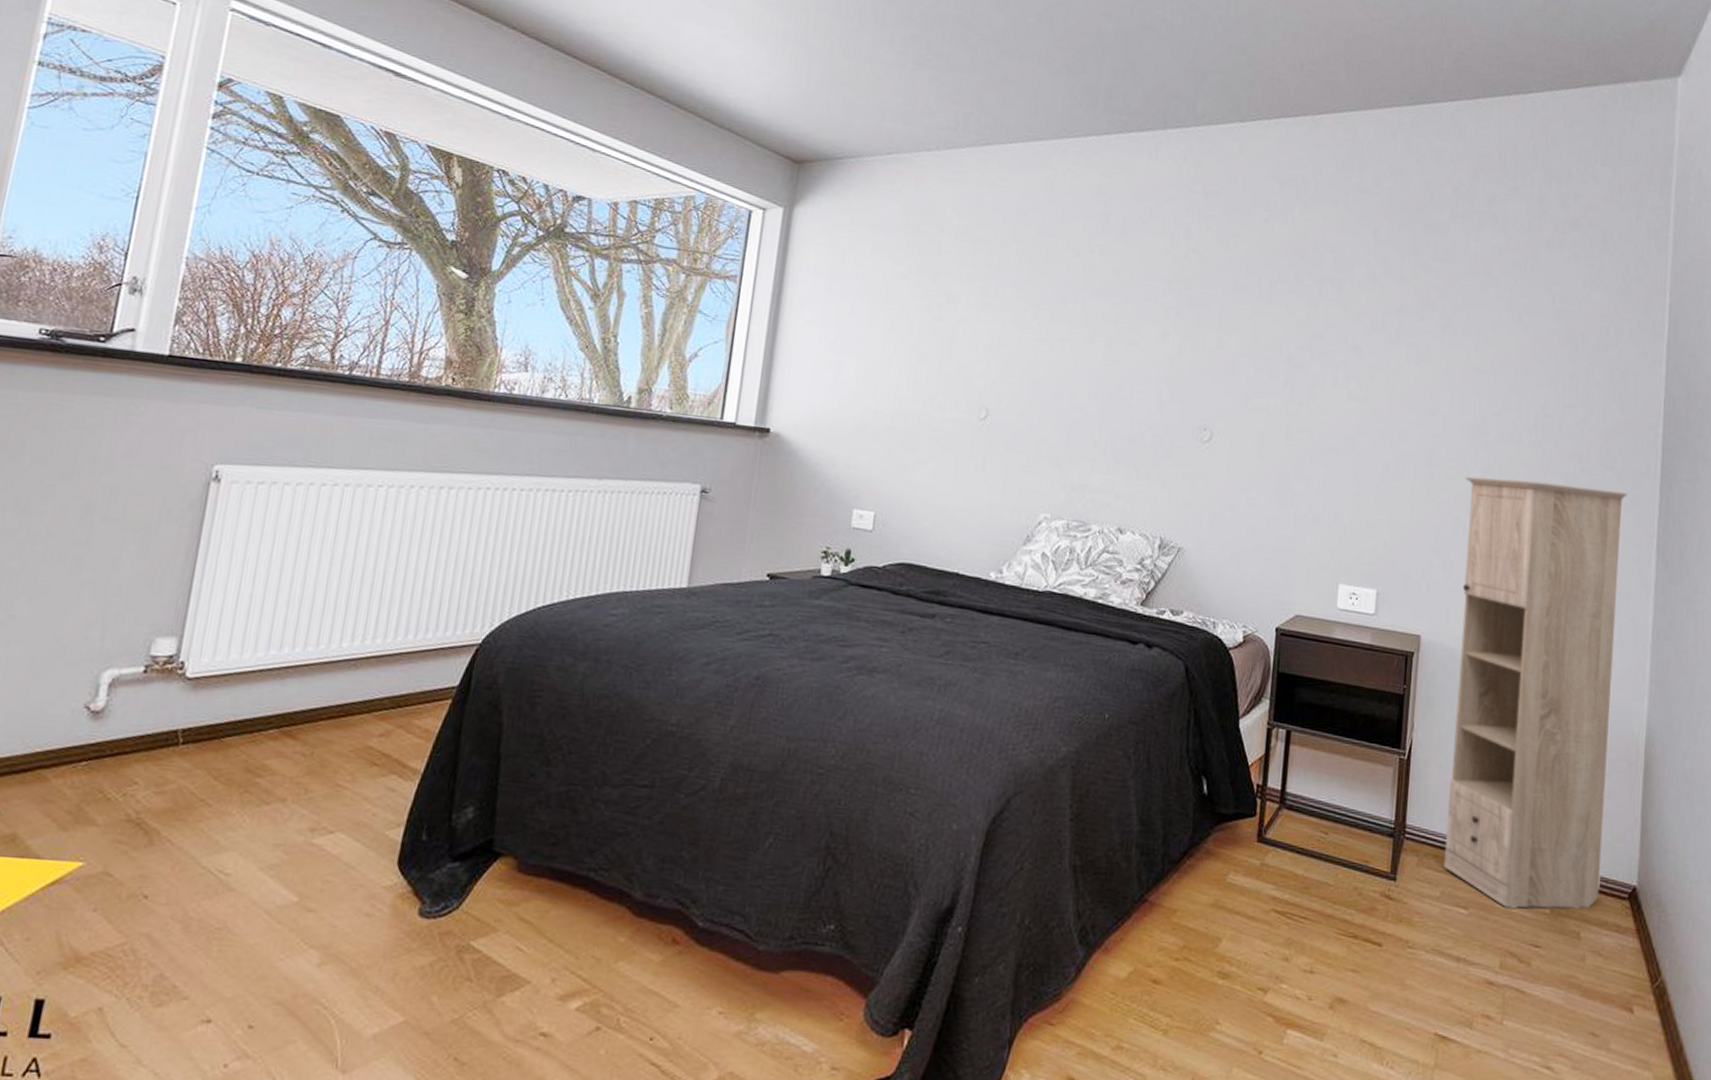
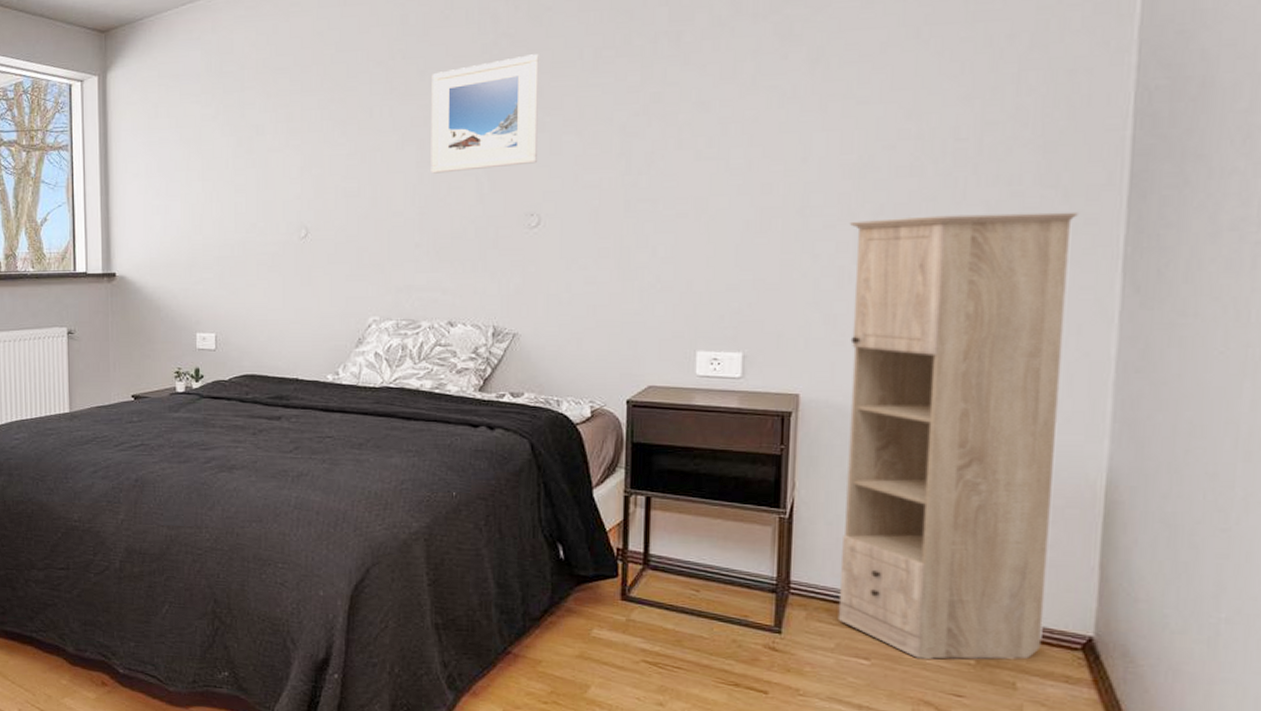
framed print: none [1116,273,1225,379] -> present [431,54,540,174]

